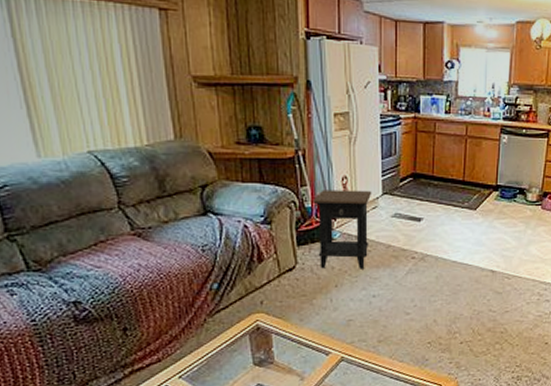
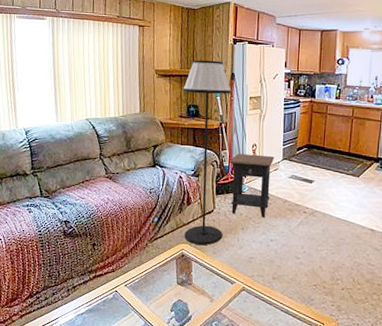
floor lamp: none [237,61,311,313] -> present [183,60,232,245]

